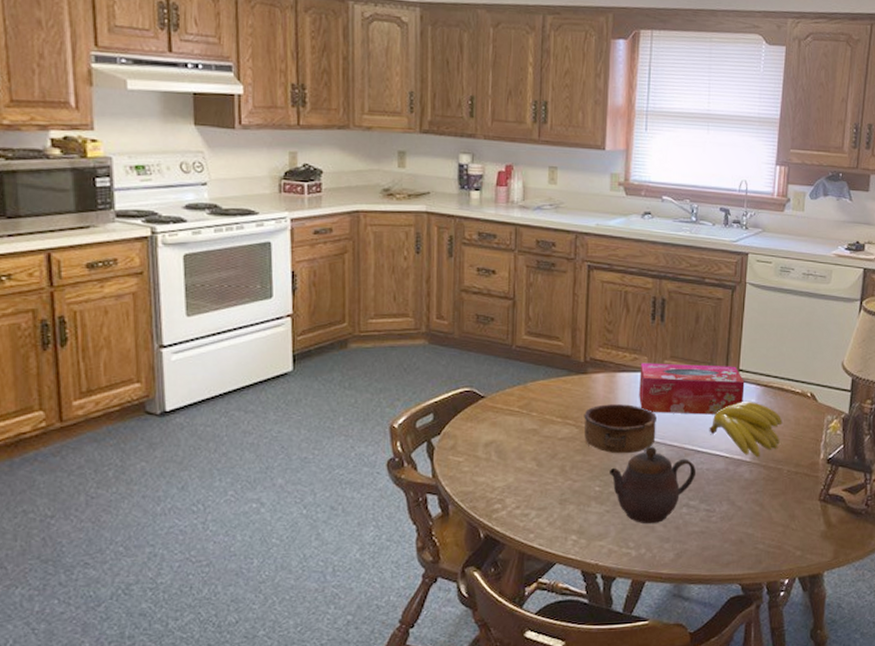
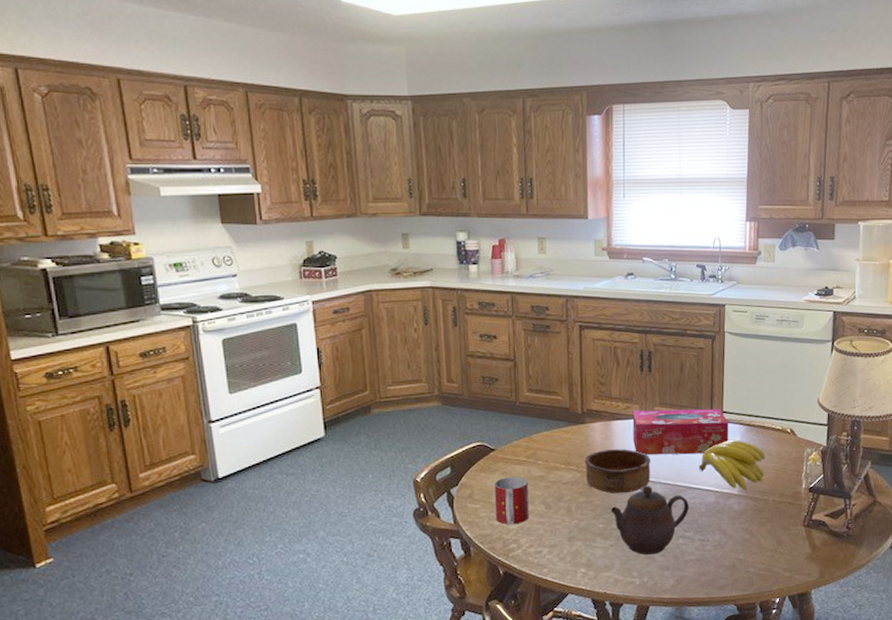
mug: none [479,428,519,483] -> present [494,476,529,525]

